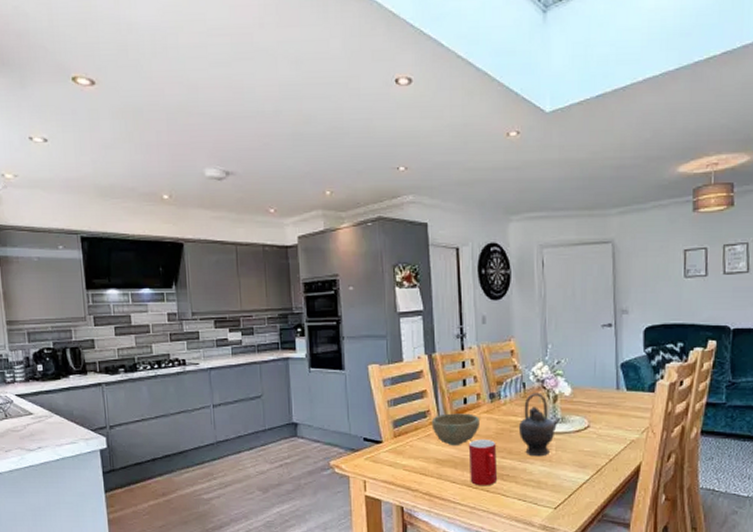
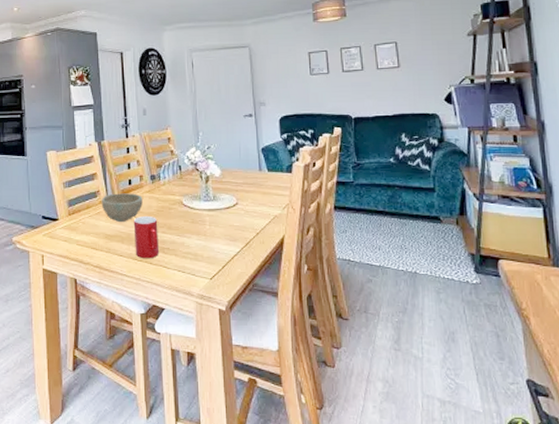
teapot: present [518,392,561,457] -> none [176,174,213,231]

